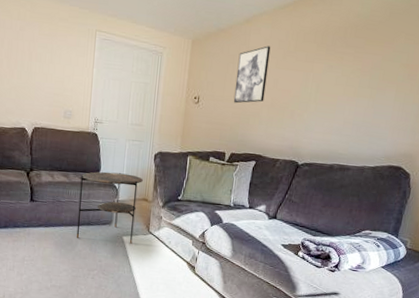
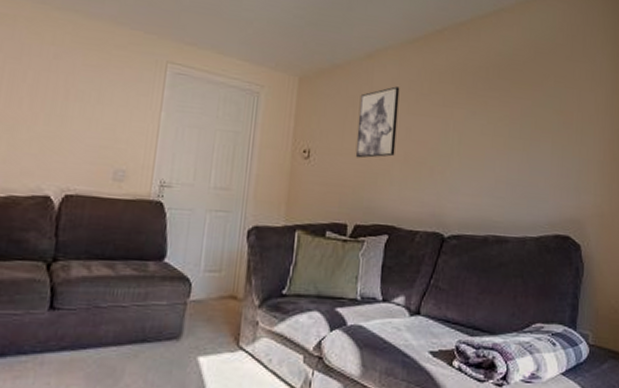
side table: present [76,171,143,244] -> none [122,257,230,368]

